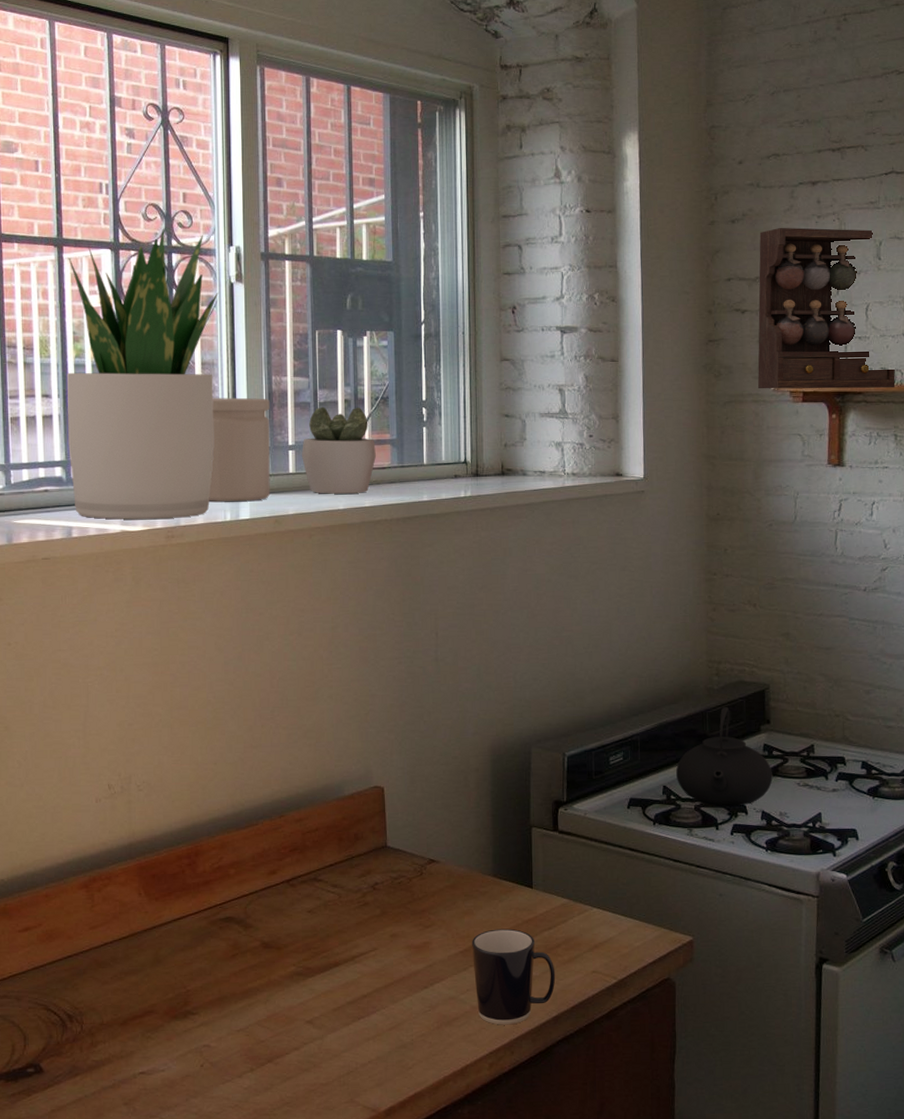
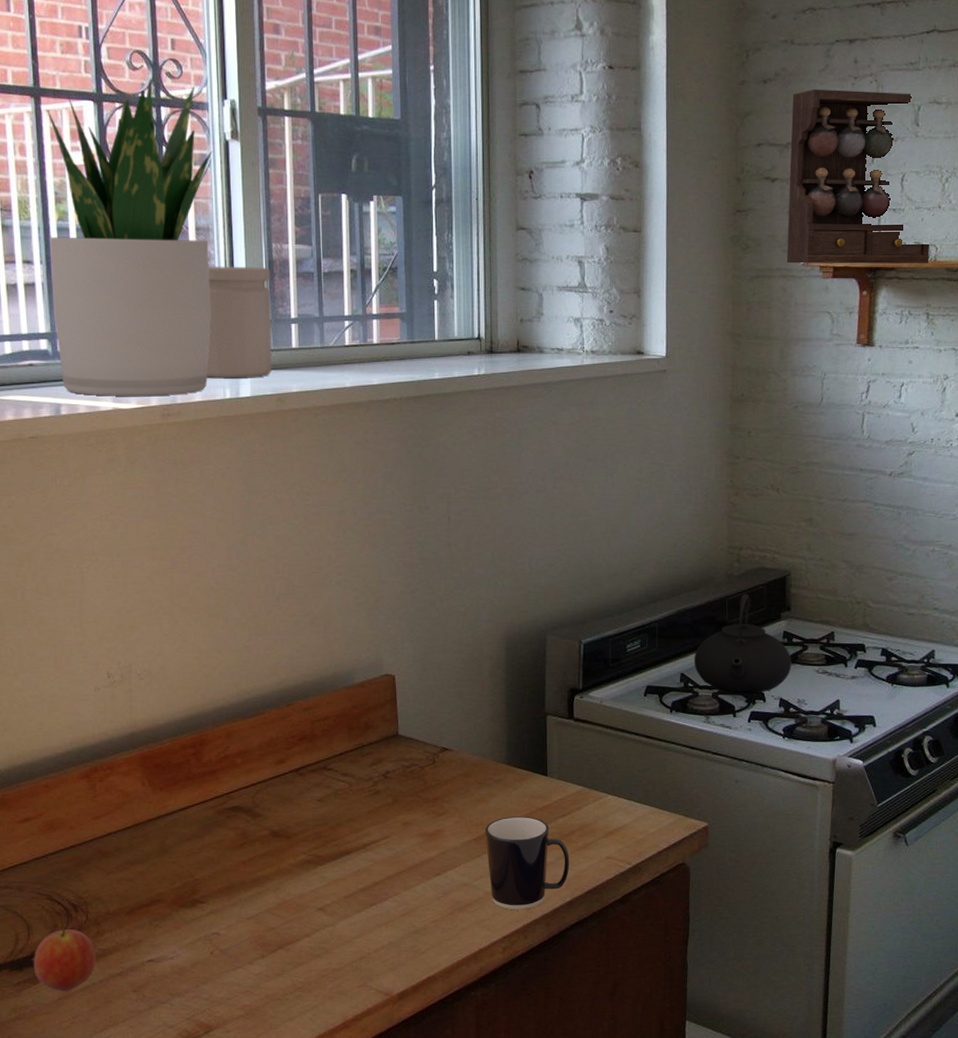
fruit: none [28,1035,89,1104] -> present [33,924,96,992]
succulent plant: present [302,406,376,494] -> none [305,277,384,371]

